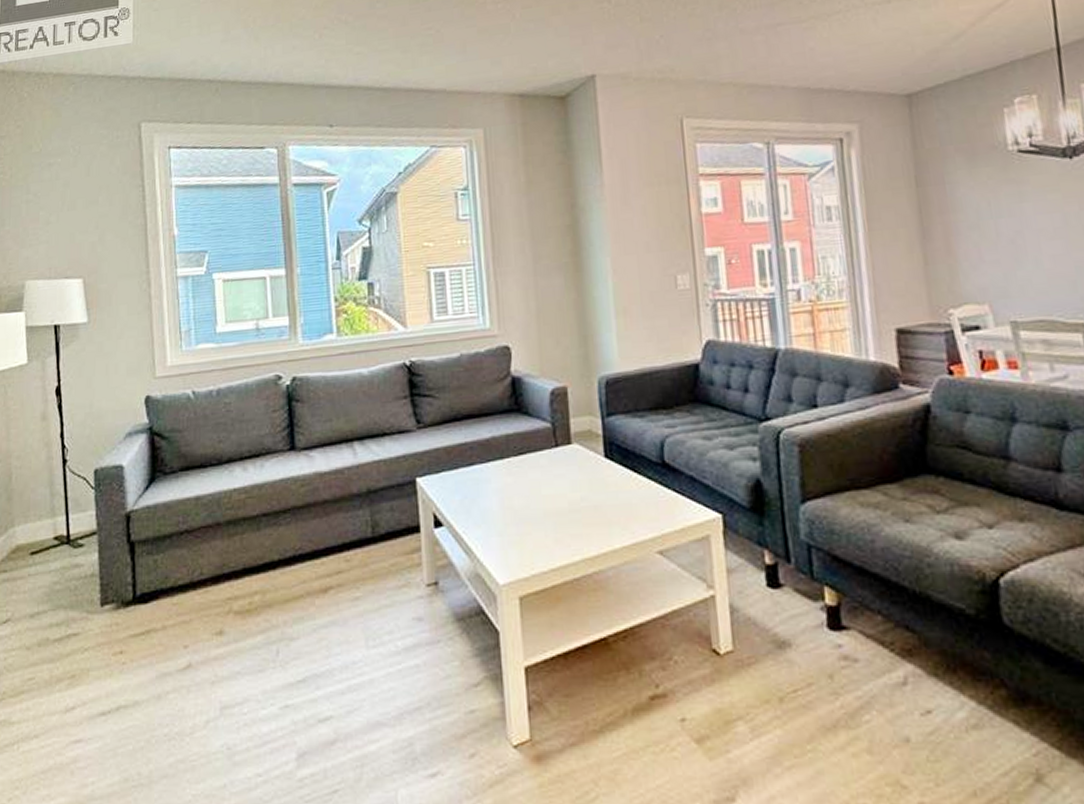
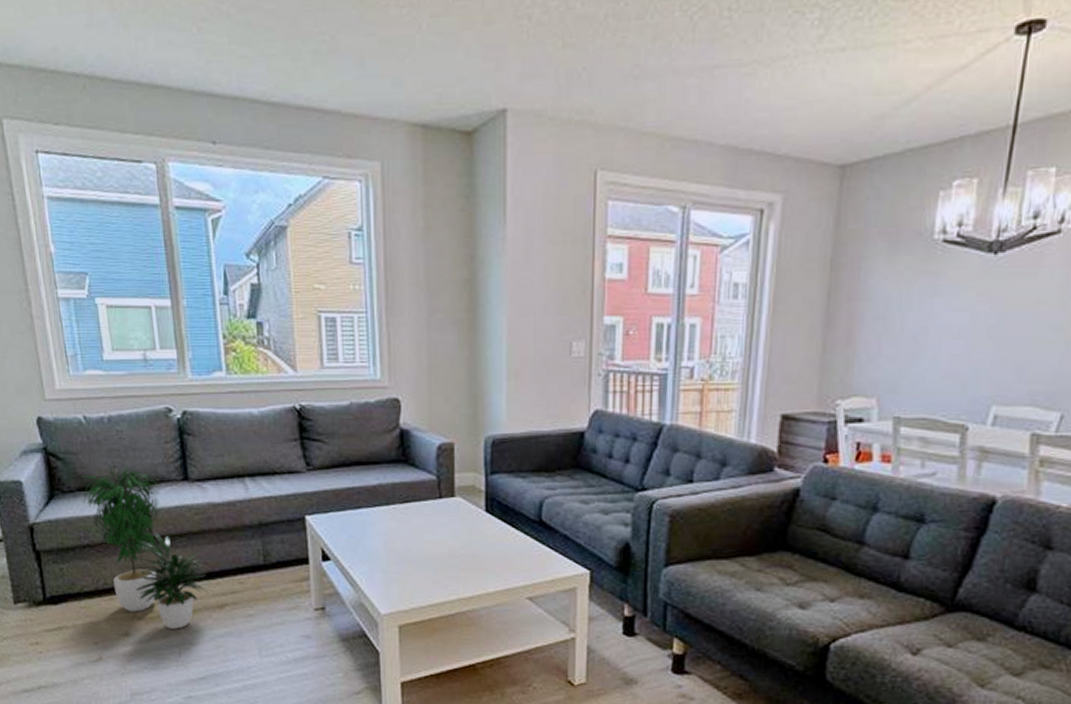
potted plant: none [185,436,313,622] -> present [82,462,210,629]

